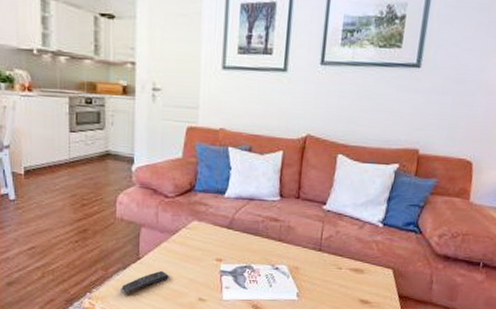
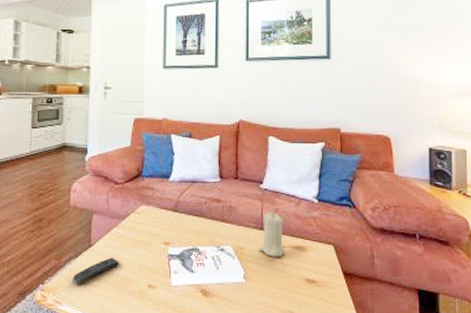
candle: none [315,234,345,278] -> present [259,212,286,257]

